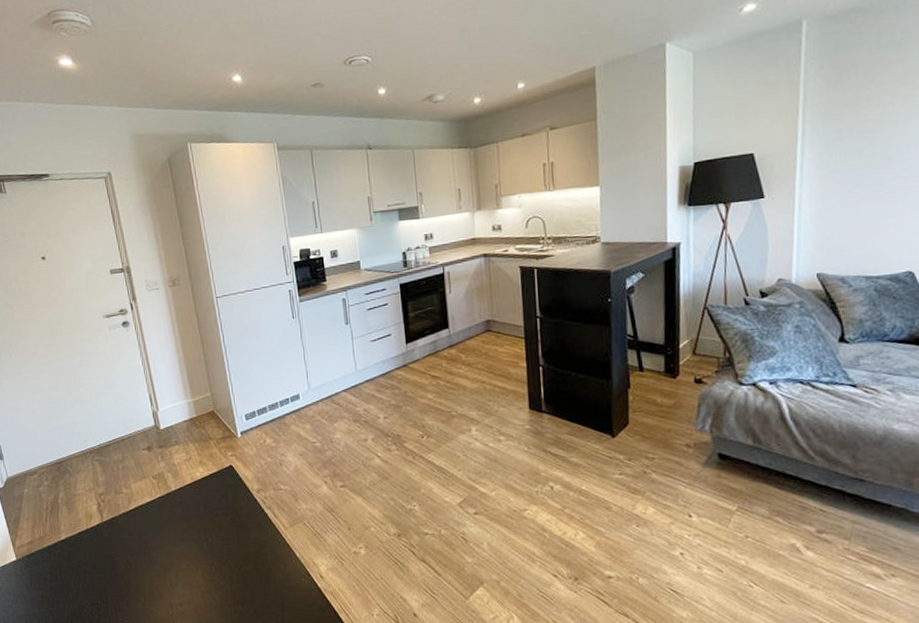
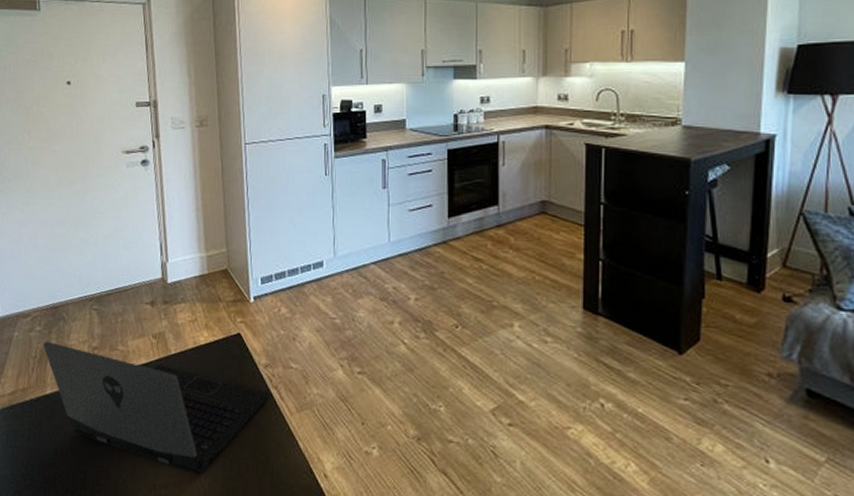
laptop: none [52,493,265,590] -> present [43,341,270,475]

